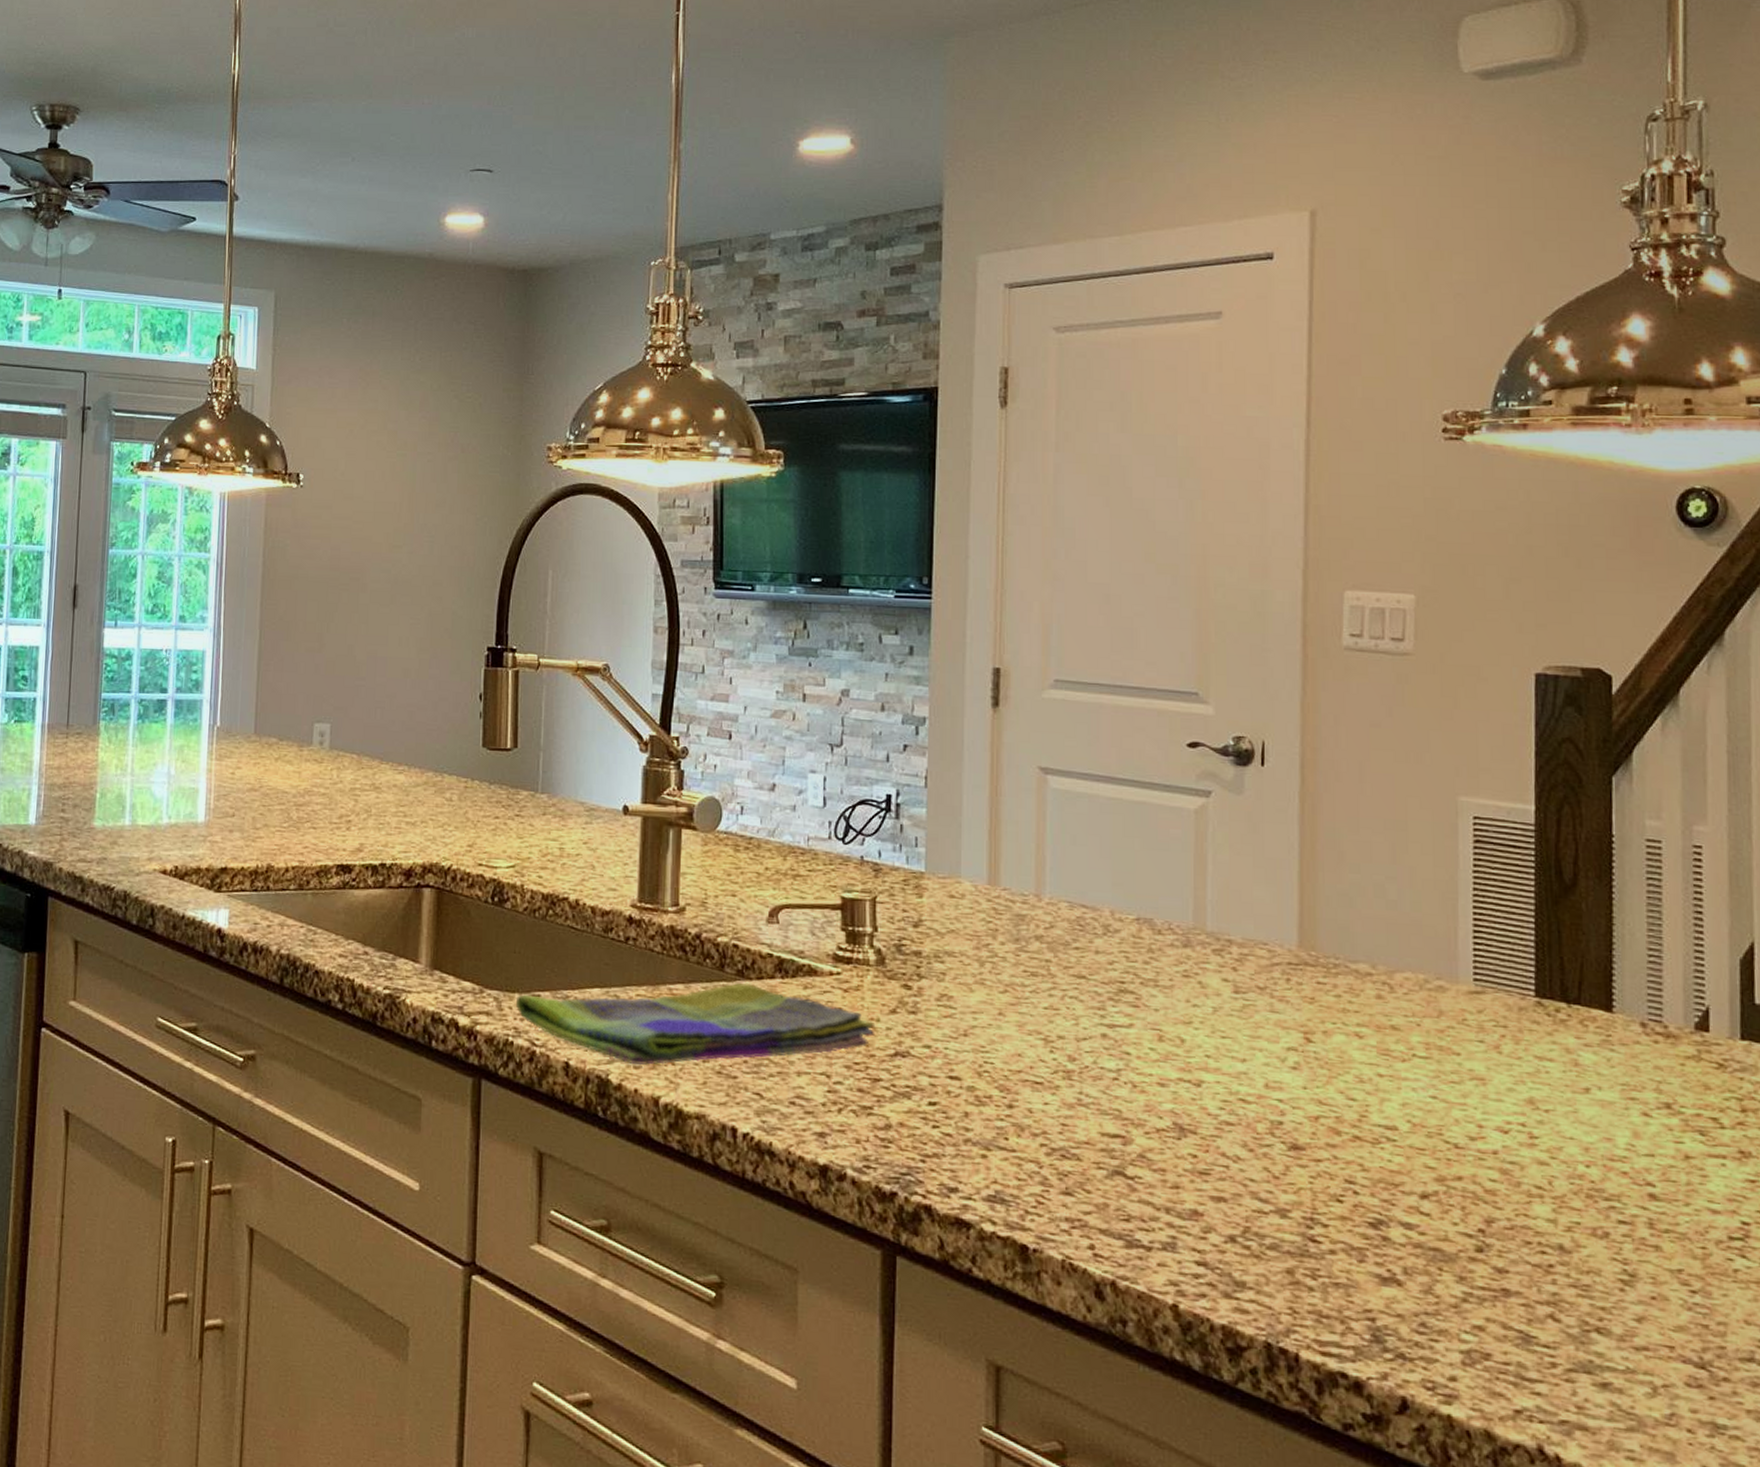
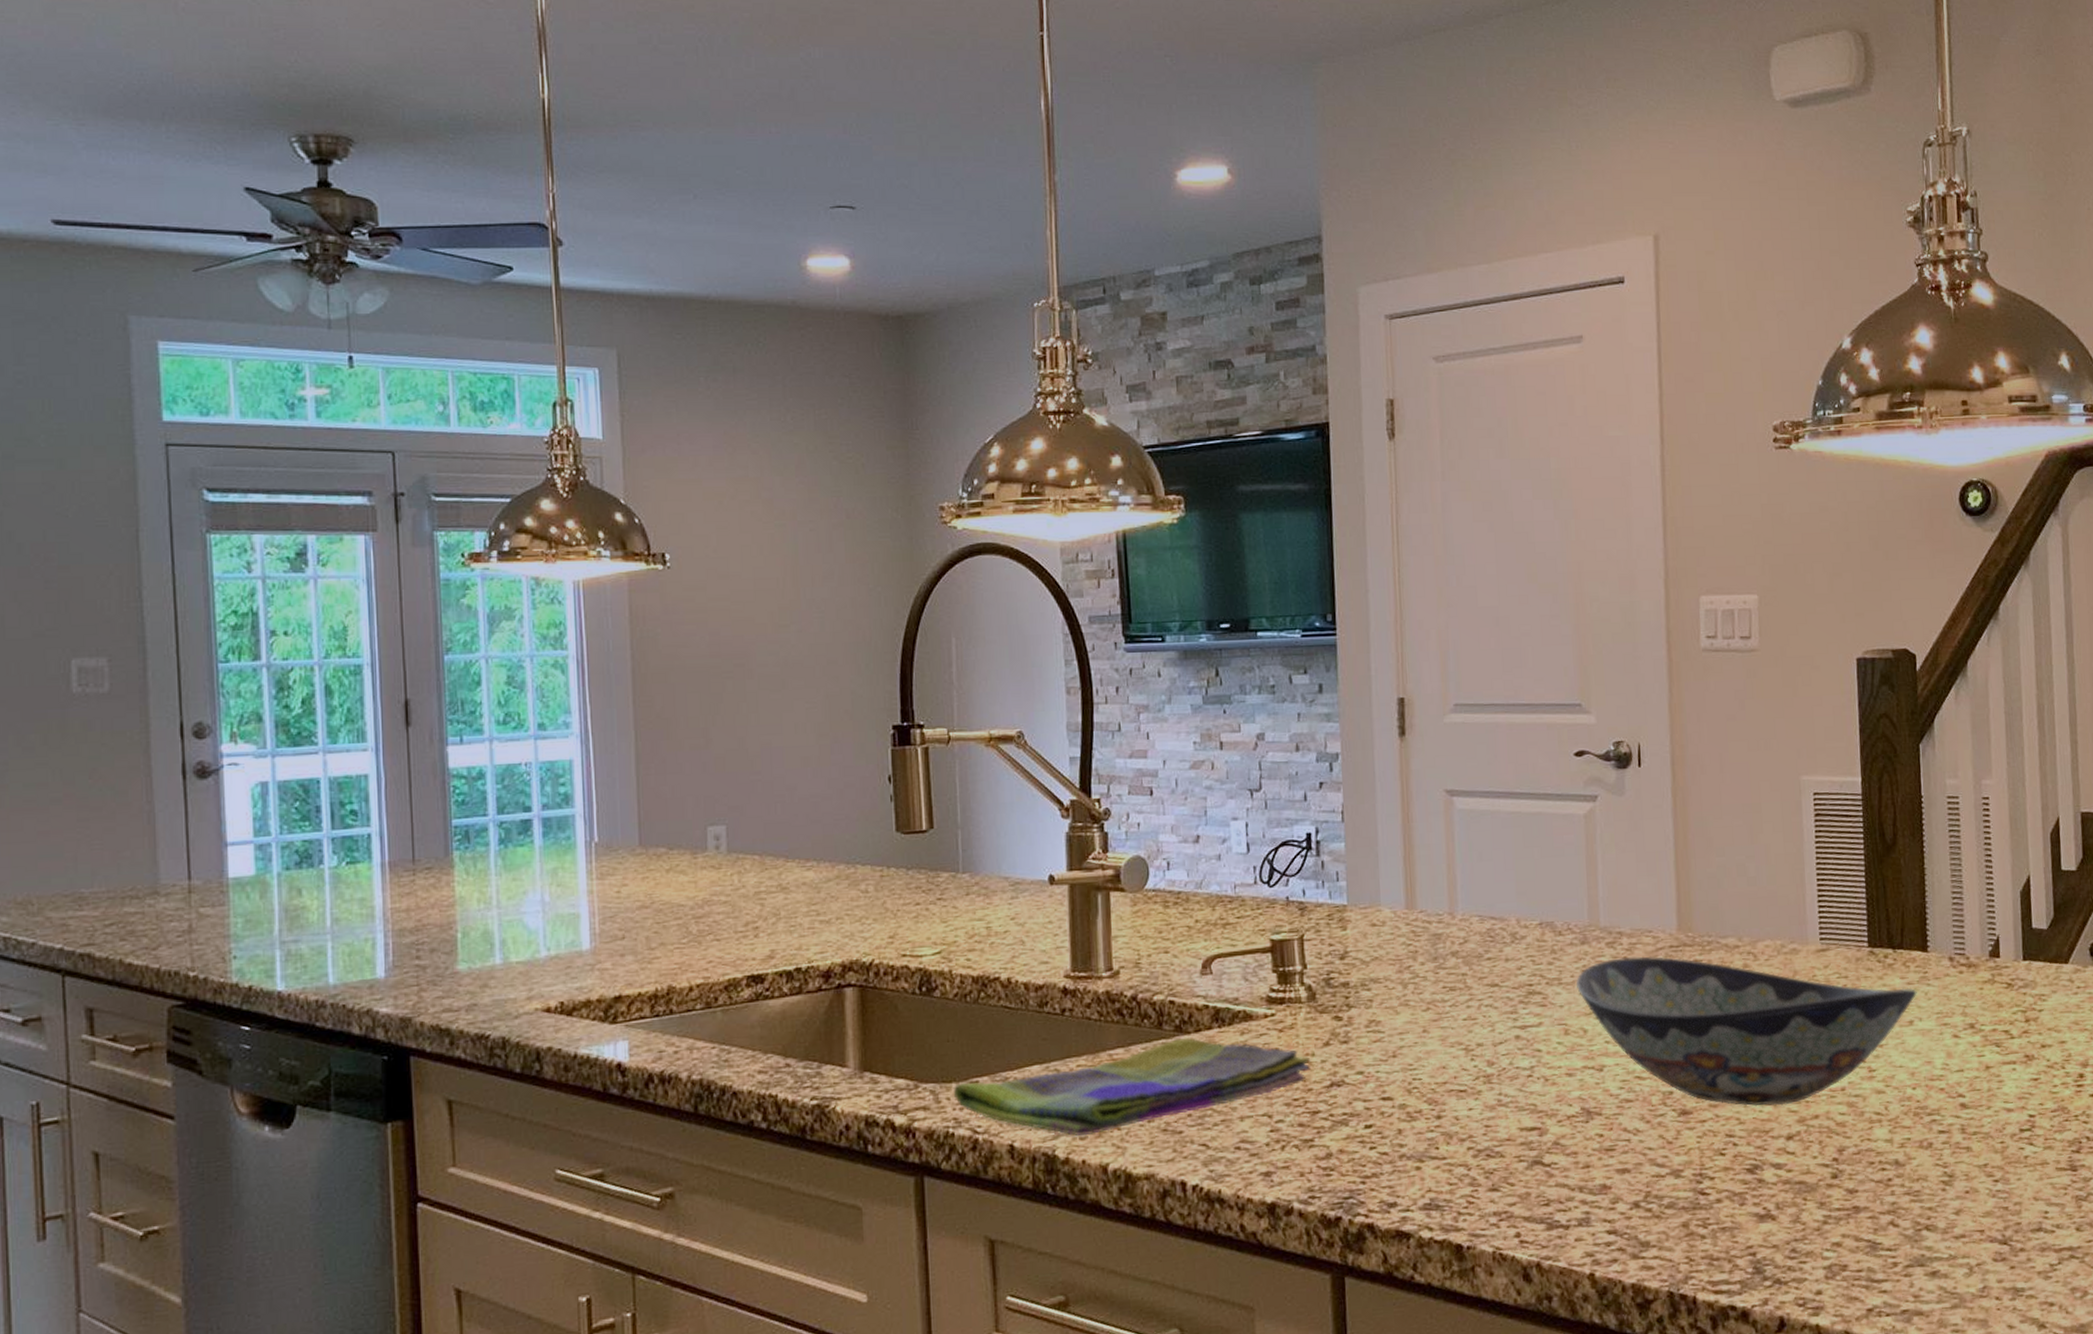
decorative bowl: none [1175,967,1597,1159] -> present [1576,956,1917,1107]

